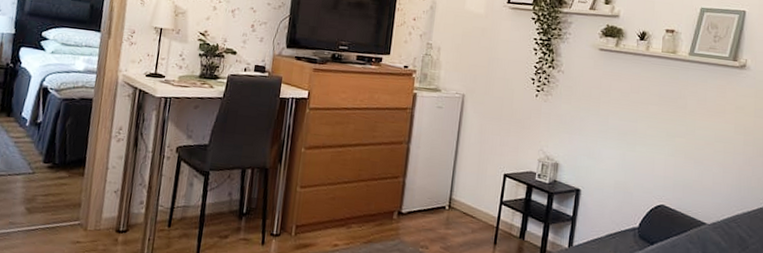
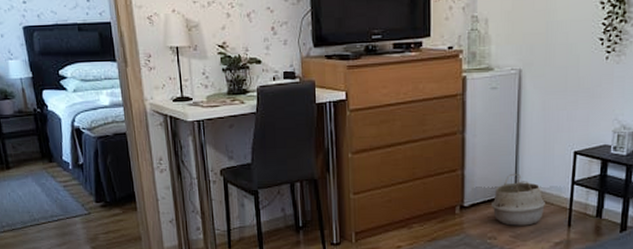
woven basket: none [426,186,475,239] -> present [490,173,545,226]

